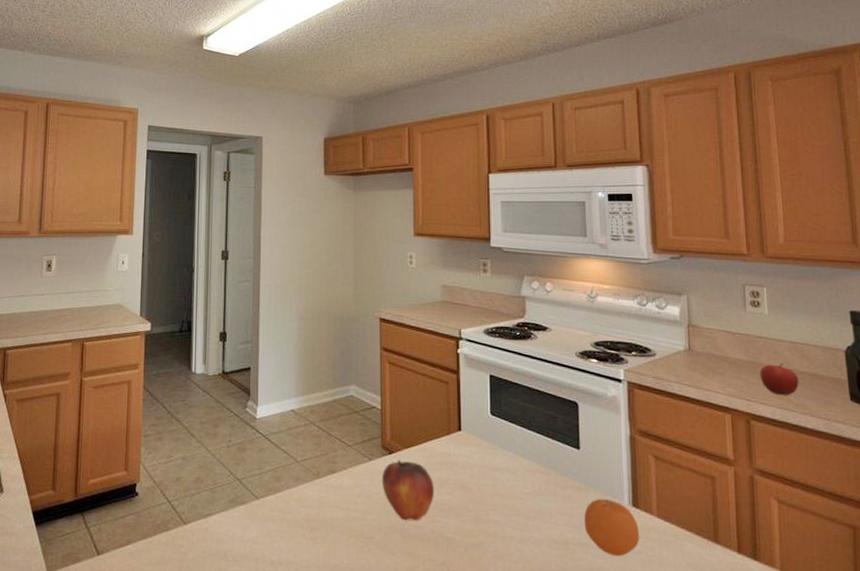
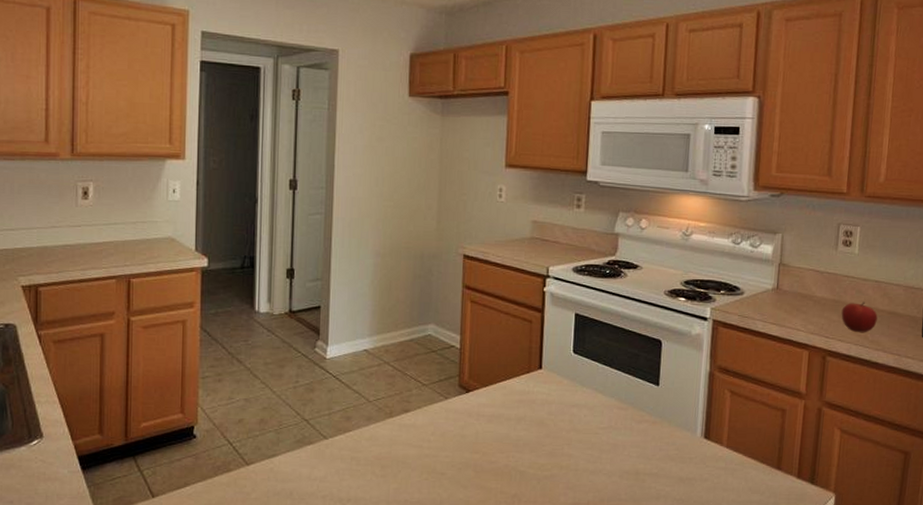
fruit: present [381,460,434,520] -> none [457,398,510,456]
fruit: present [584,498,640,556] -> none [656,431,709,484]

